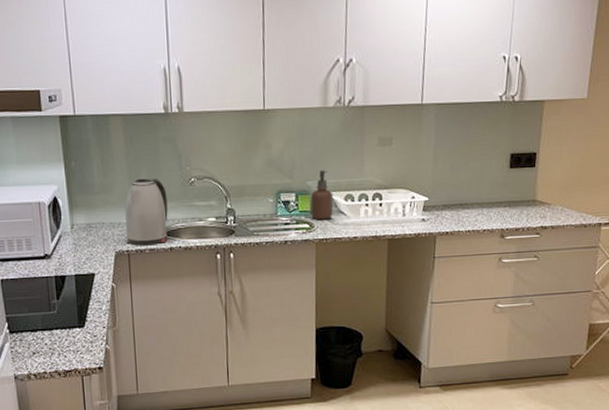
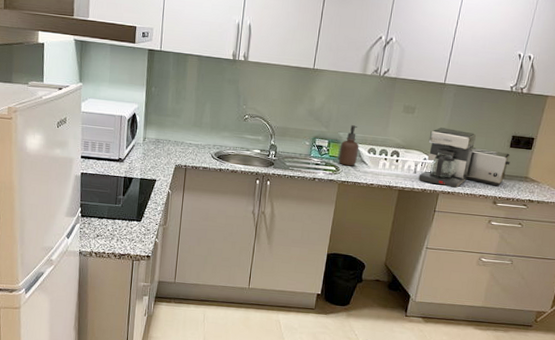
kettle: present [124,178,168,247] -> none [185,109,224,166]
coffee maker: none [409,156,469,227] -> present [418,127,476,189]
toaster: none [464,174,513,217] -> present [466,147,511,187]

